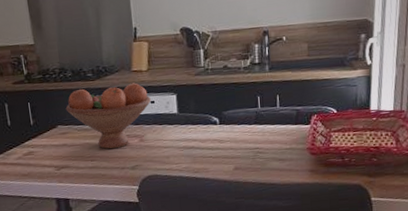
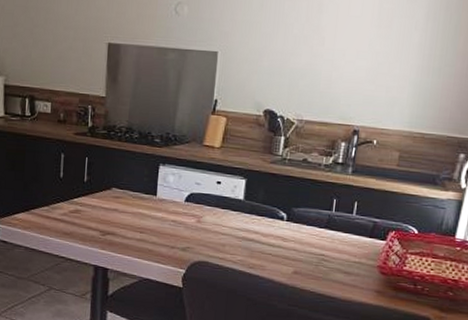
fruit bowl: present [65,82,151,149] -> none [124,153,218,225]

